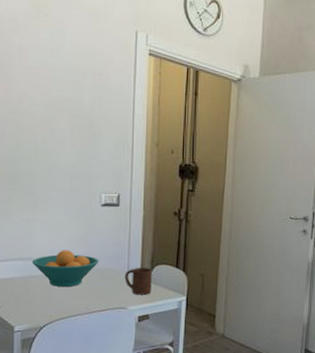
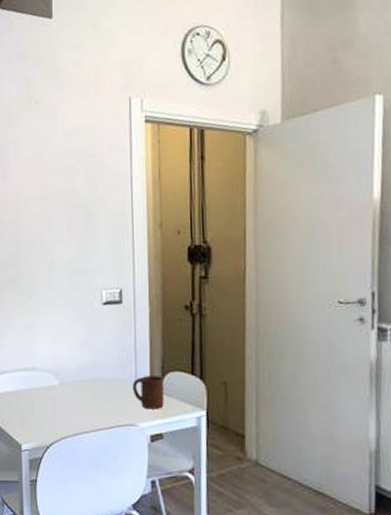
fruit bowl: present [31,250,99,288] -> none [35,357,104,401]

